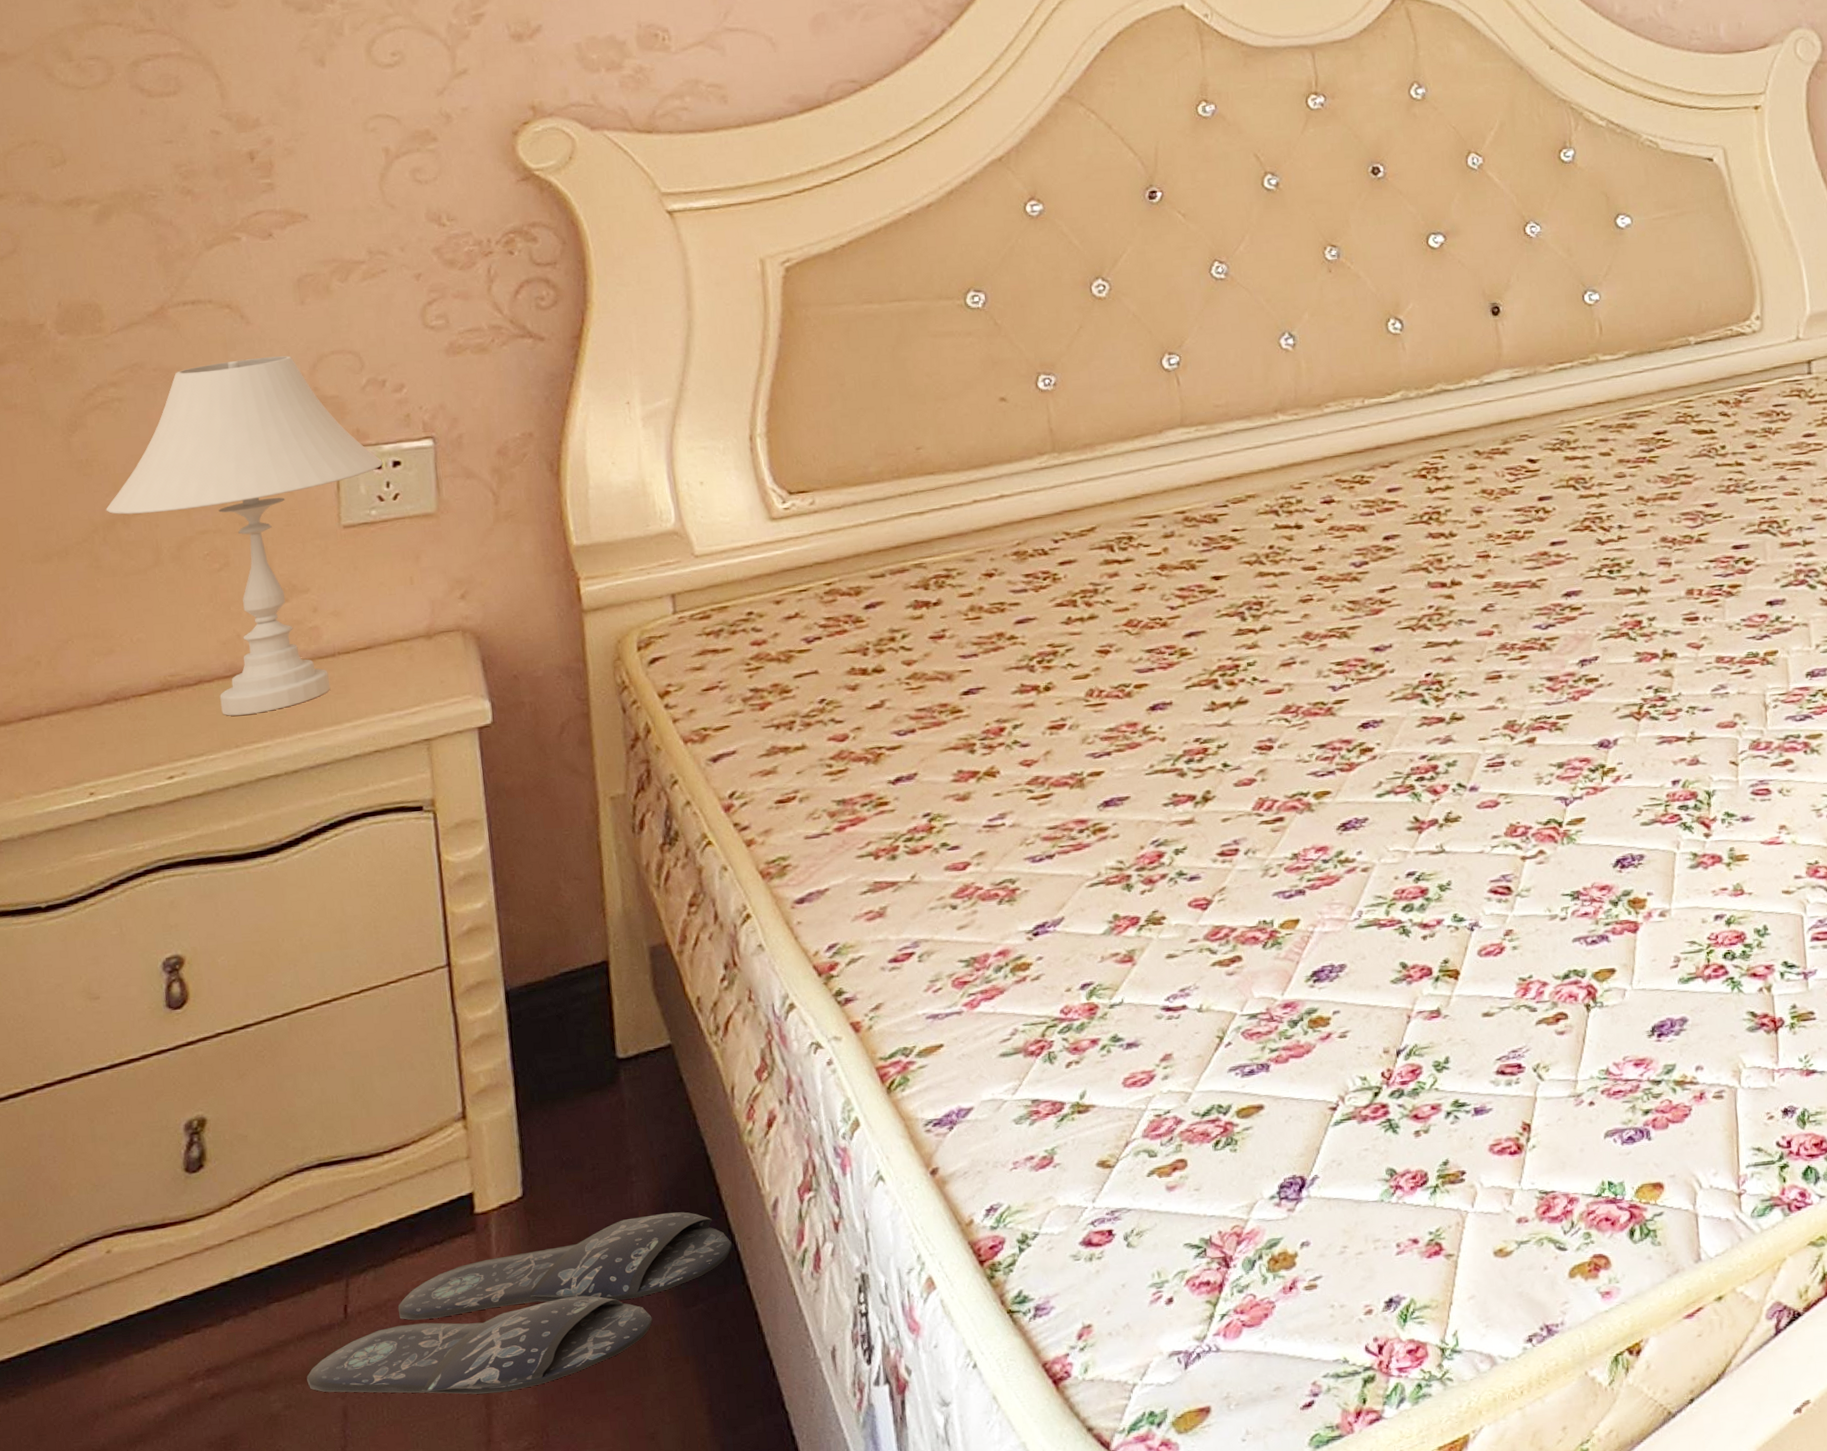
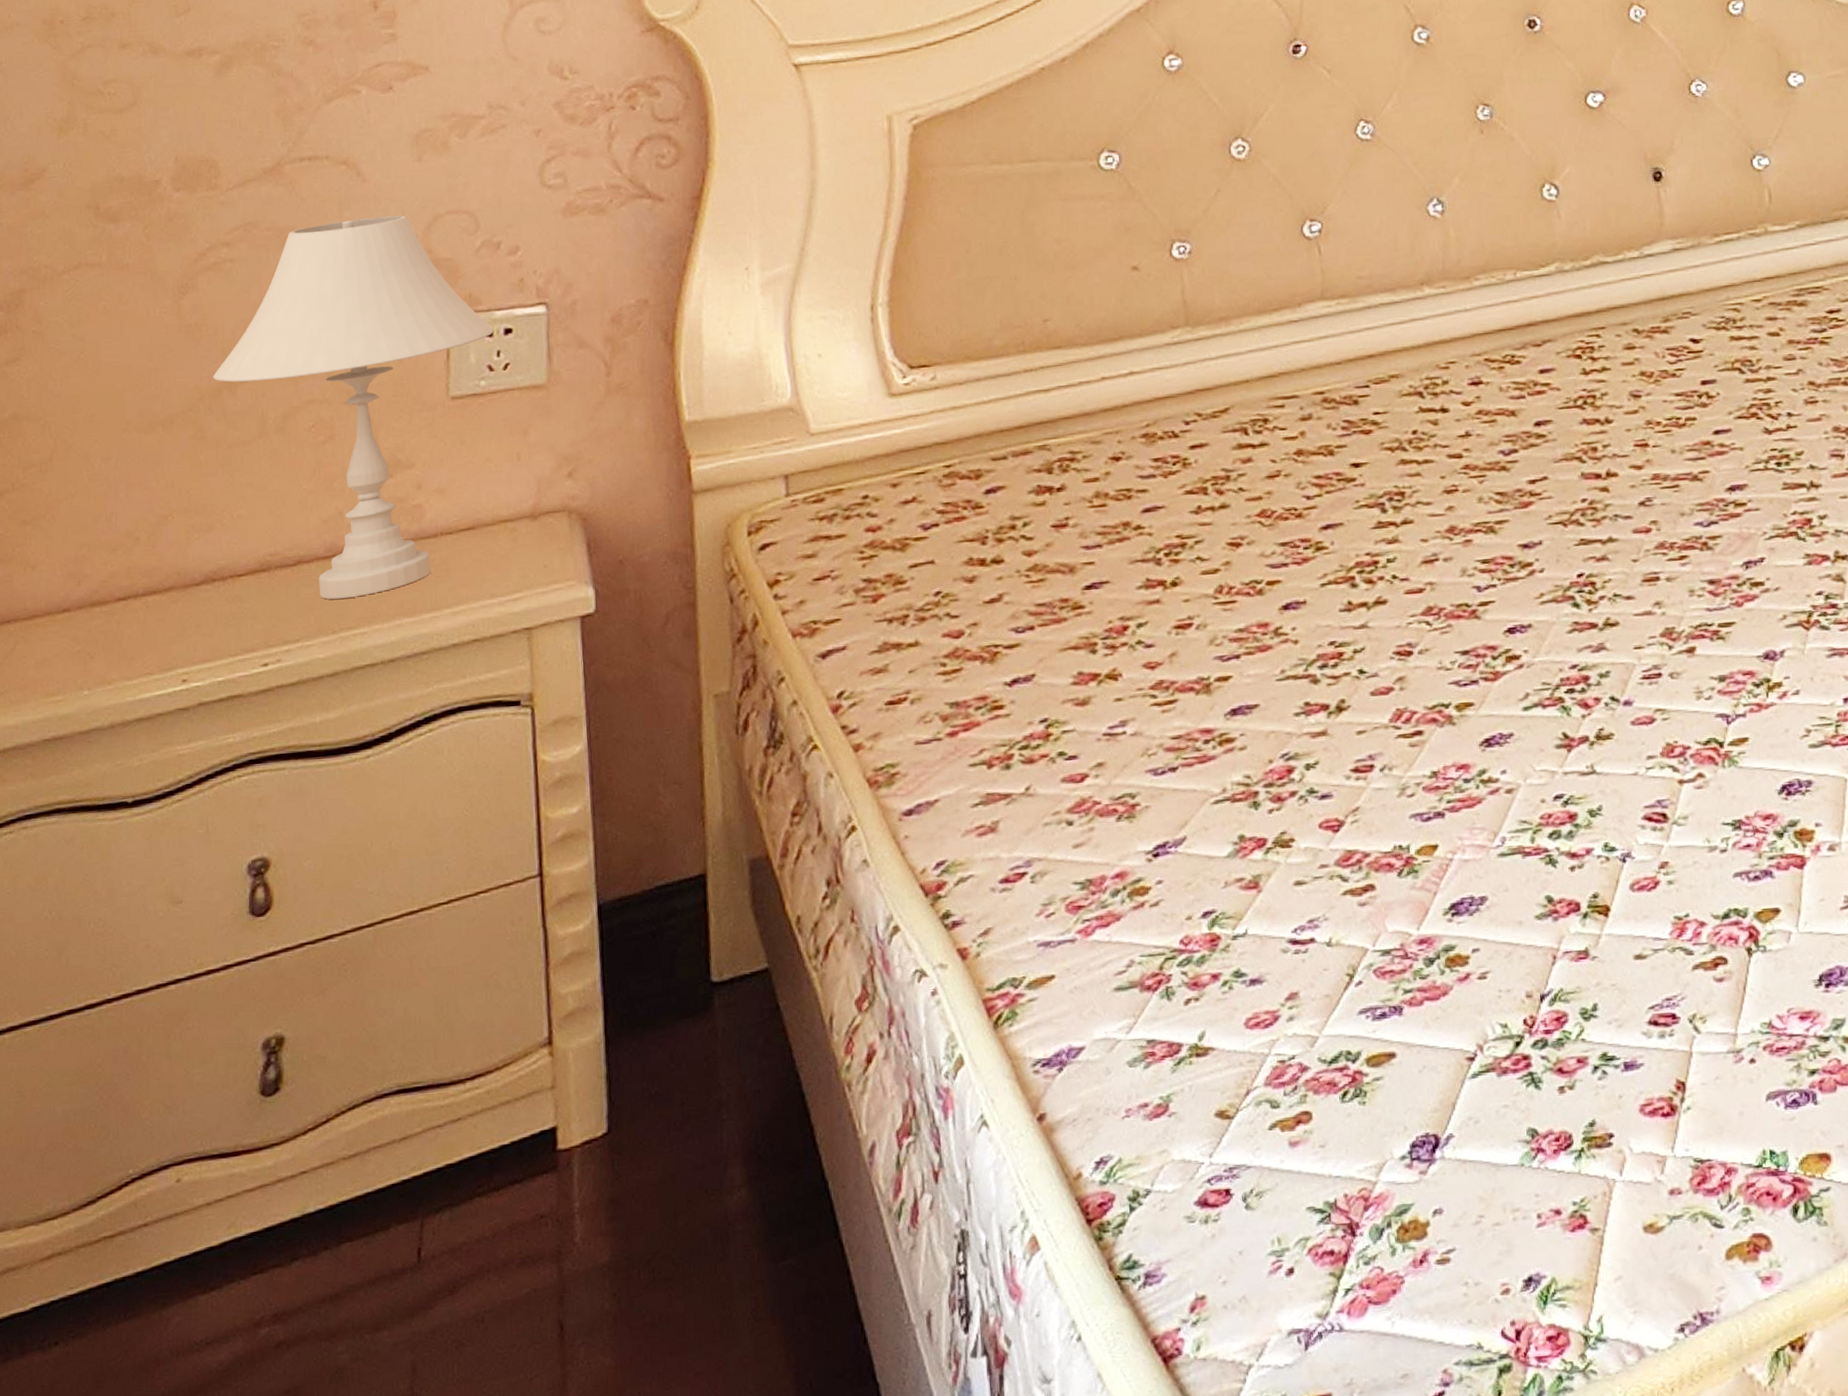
slippers: present [306,1212,732,1395] -> none [376,1155,825,1353]

